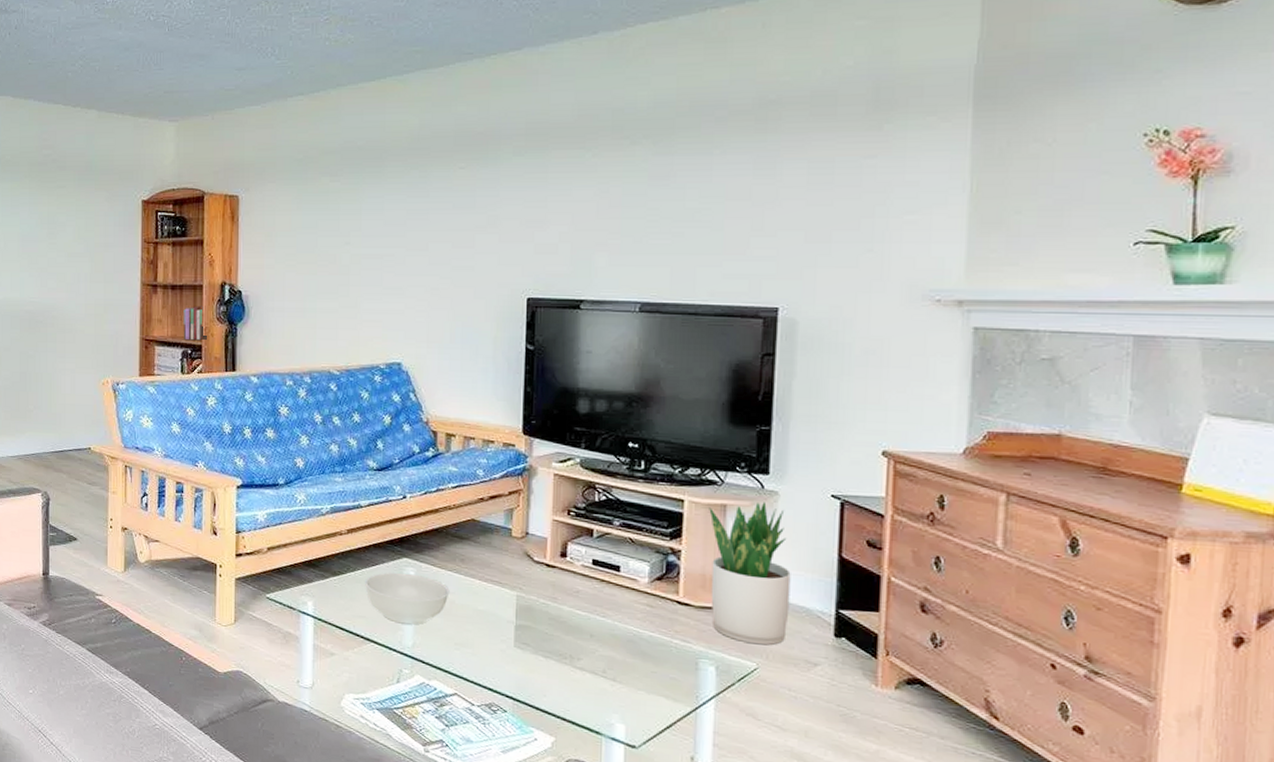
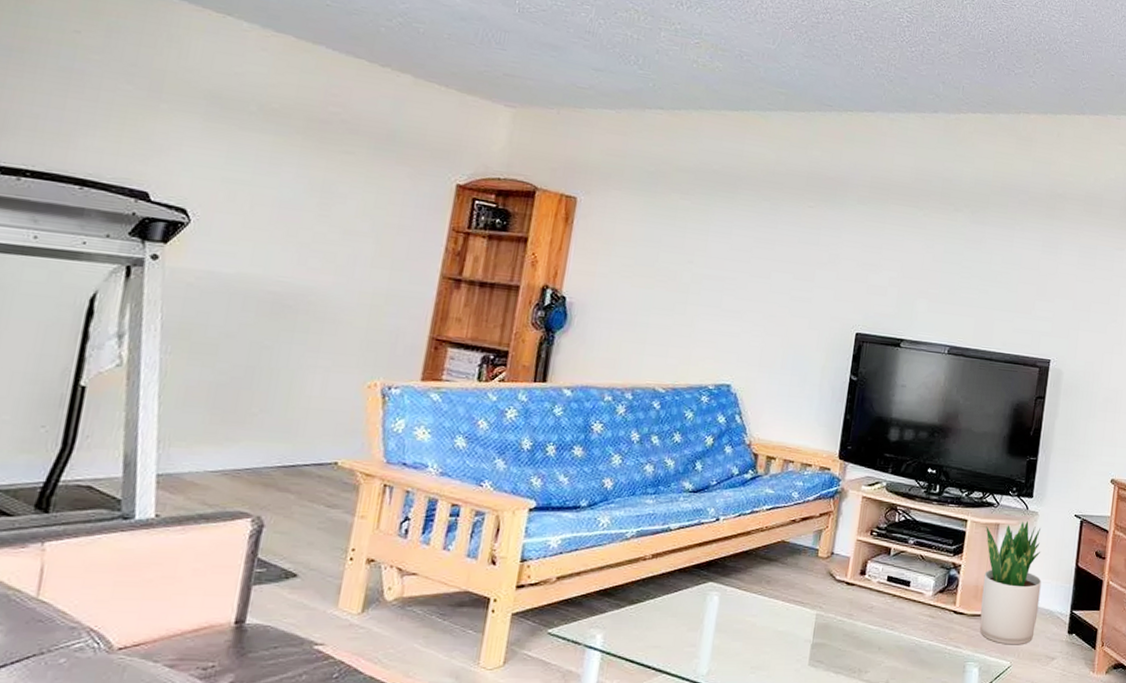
books: present [183,305,207,341] -> none [486,307,517,346]
bowl: present [365,572,450,625] -> none [664,597,752,651]

